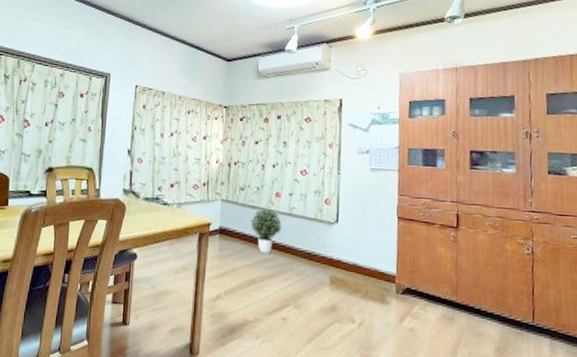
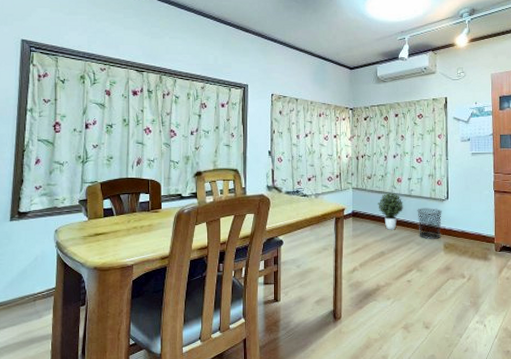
waste bin: none [298,230,330,271] -> present [417,208,442,239]

